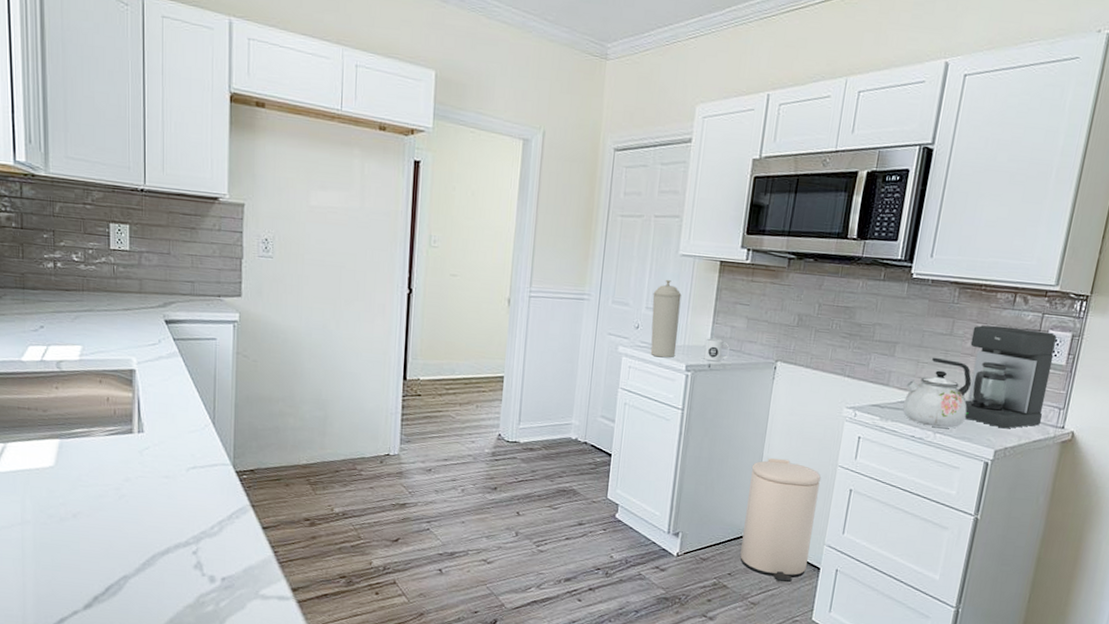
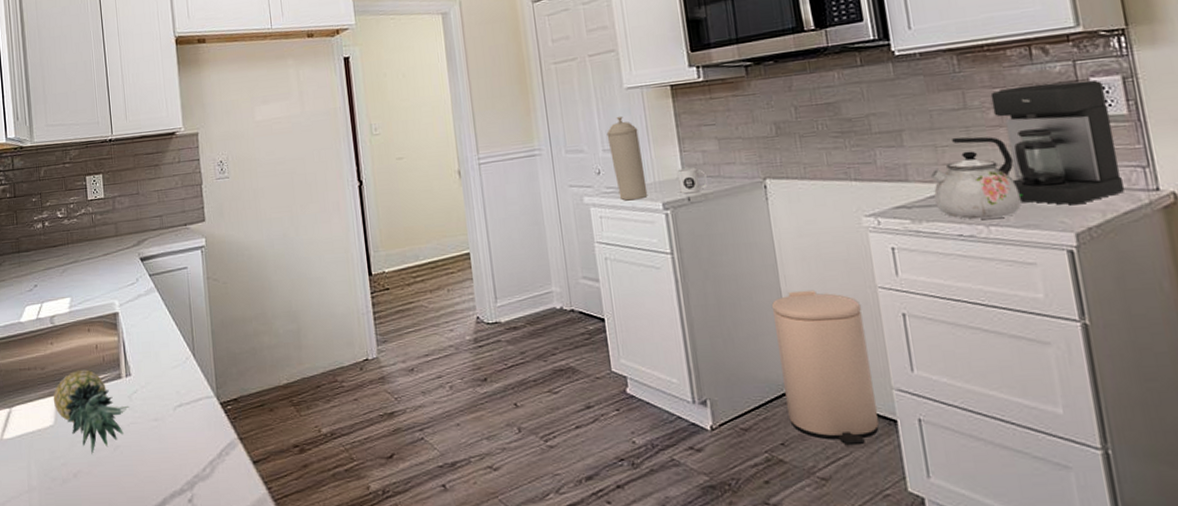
fruit: none [55,418,139,499] -> present [53,369,129,454]

